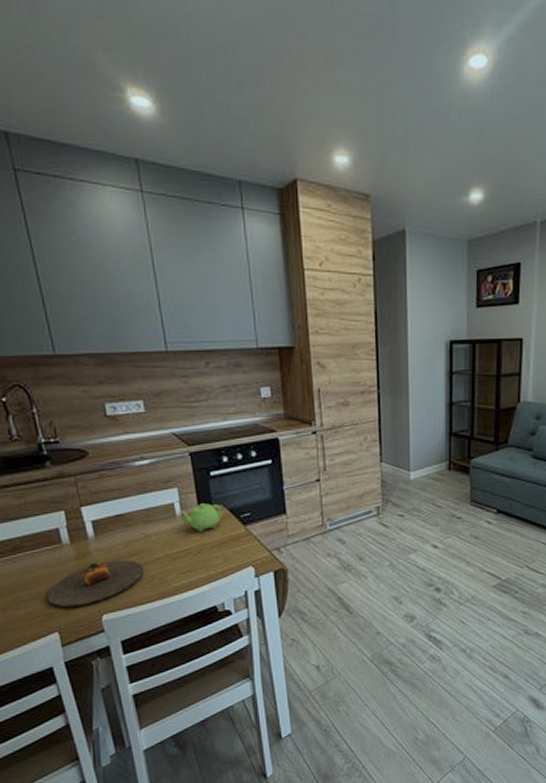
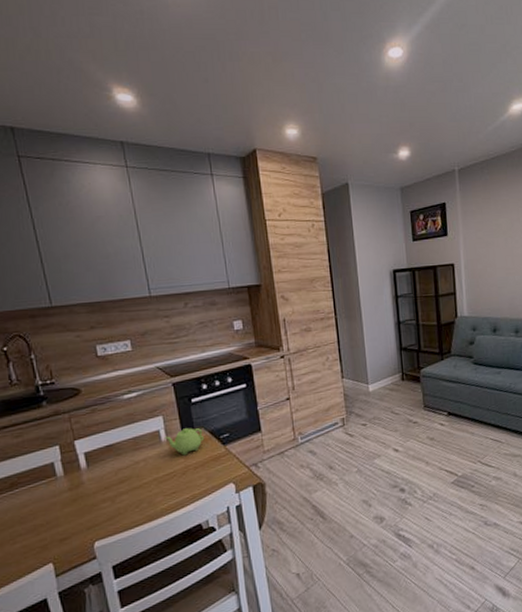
plate: present [45,560,144,608] -> none [40,486,133,538]

